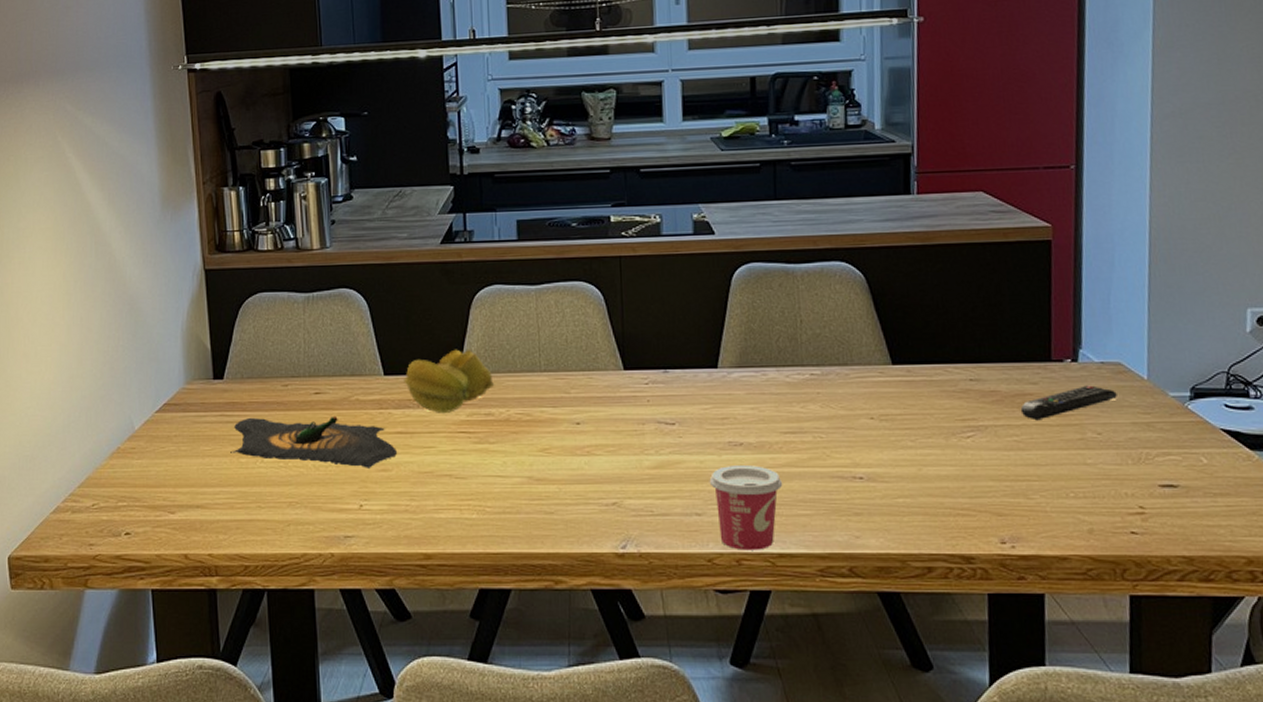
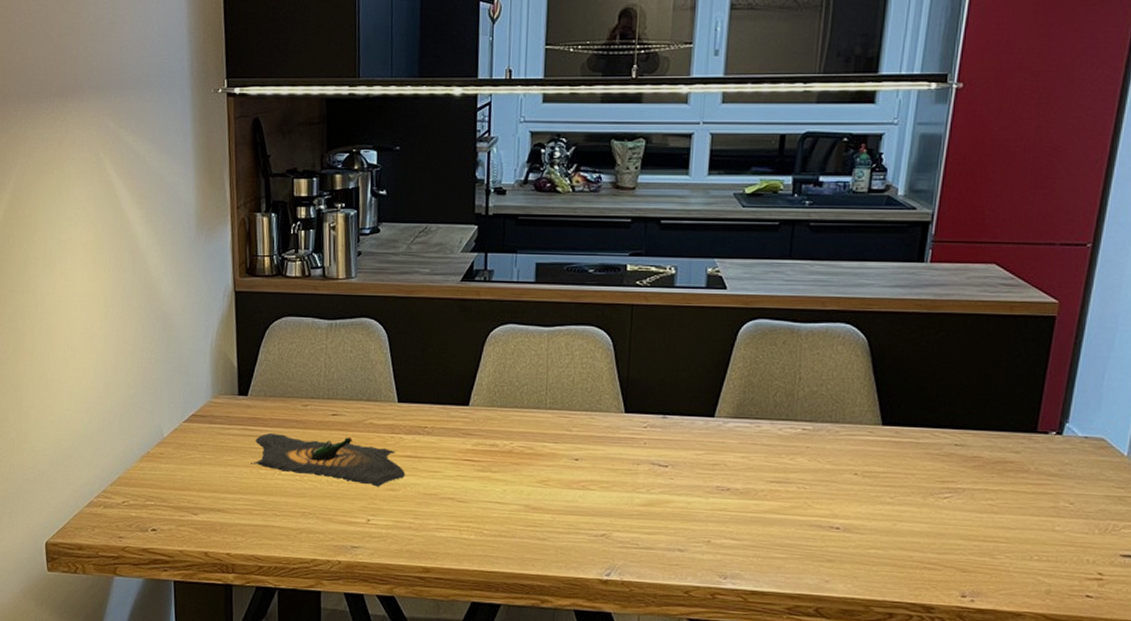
fruit: present [403,349,495,413] -> none [416,382,502,441]
cup: present [709,465,783,550] -> none [694,508,764,587]
remote control: present [1020,385,1117,421] -> none [999,458,1095,487]

